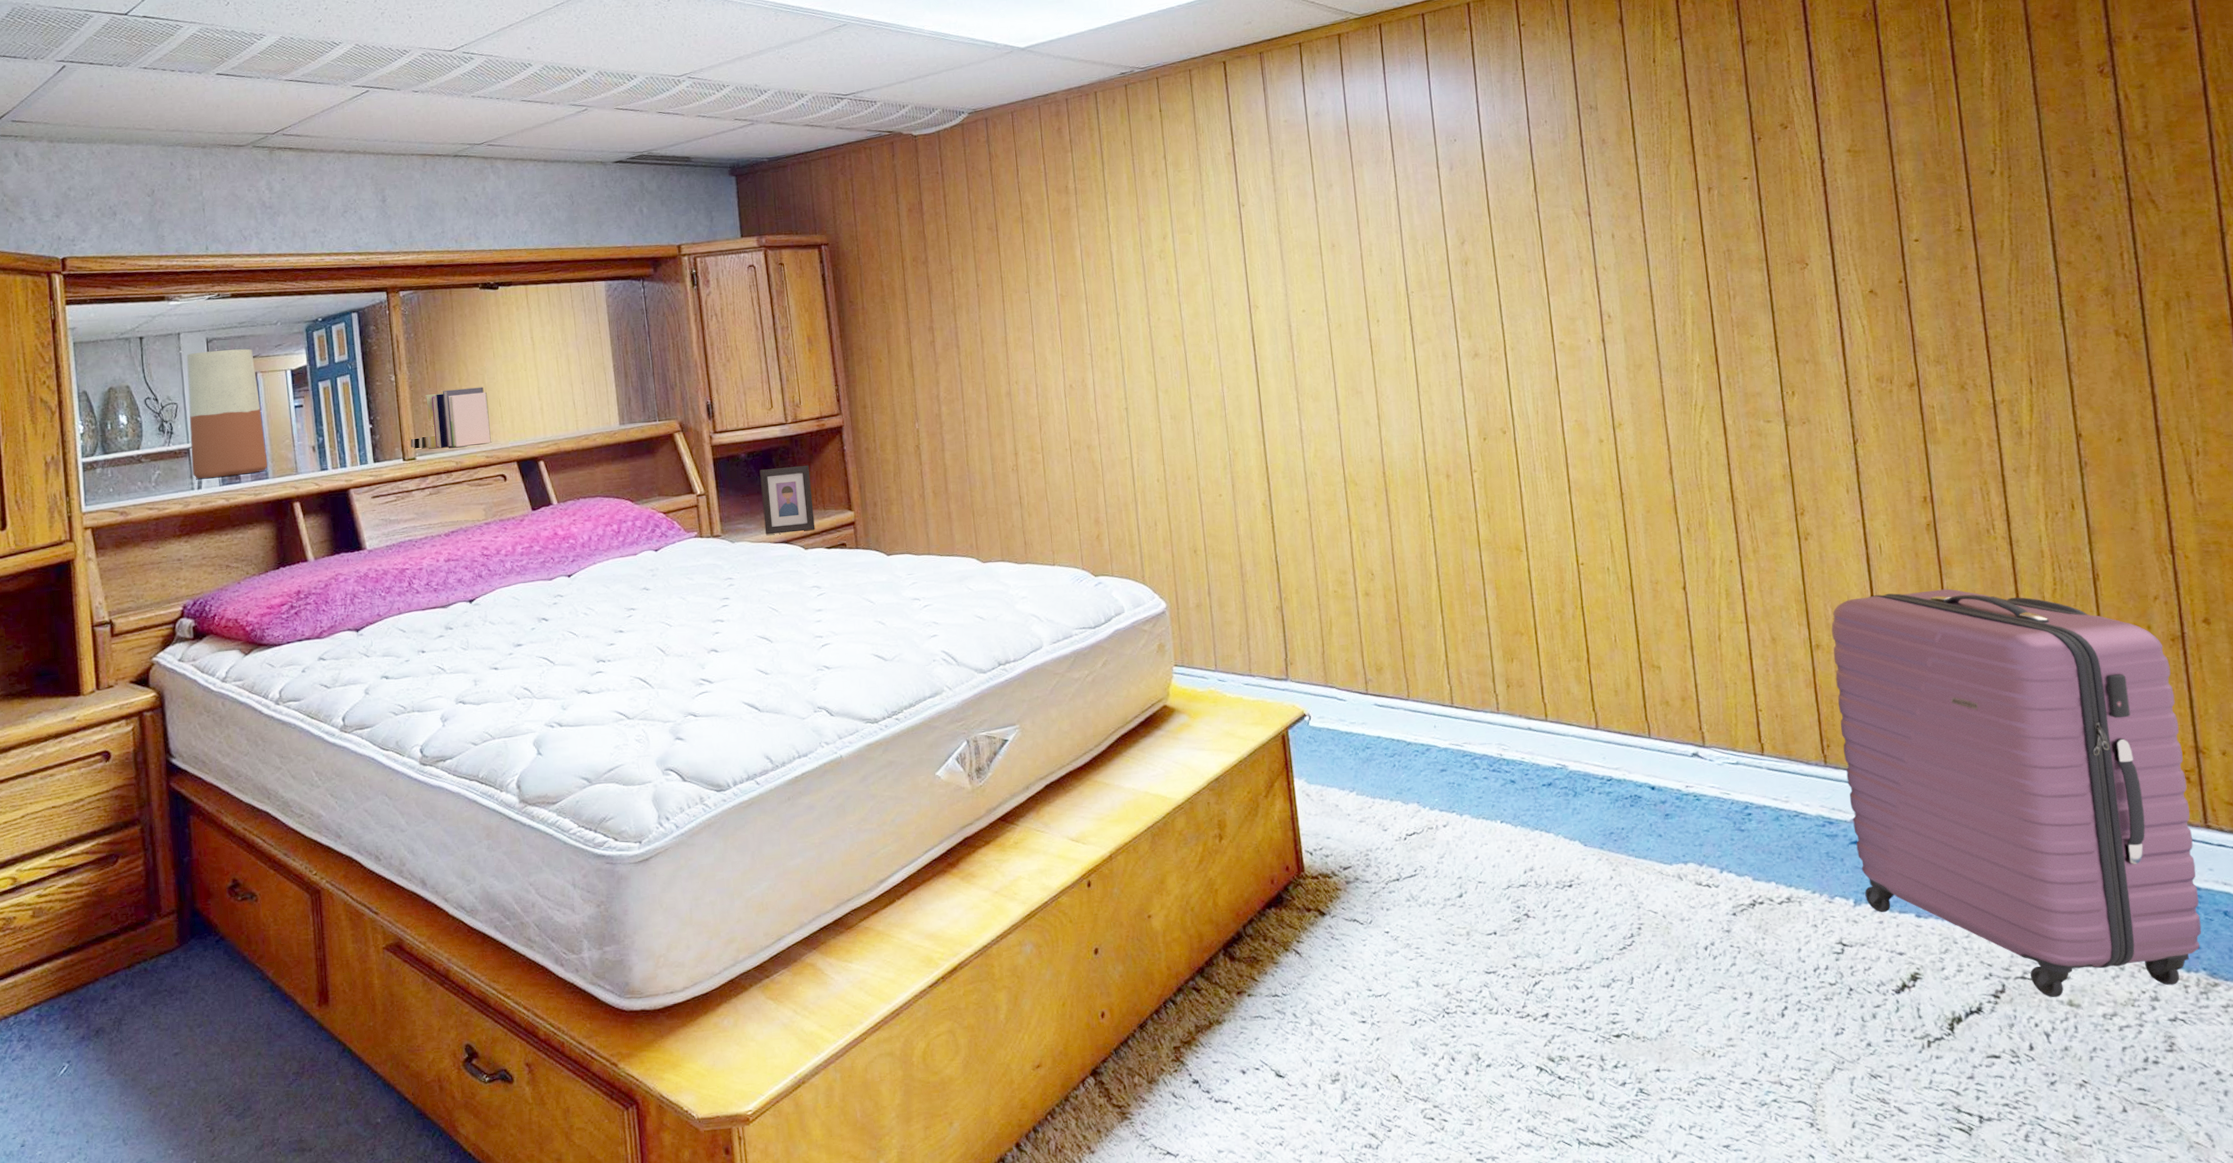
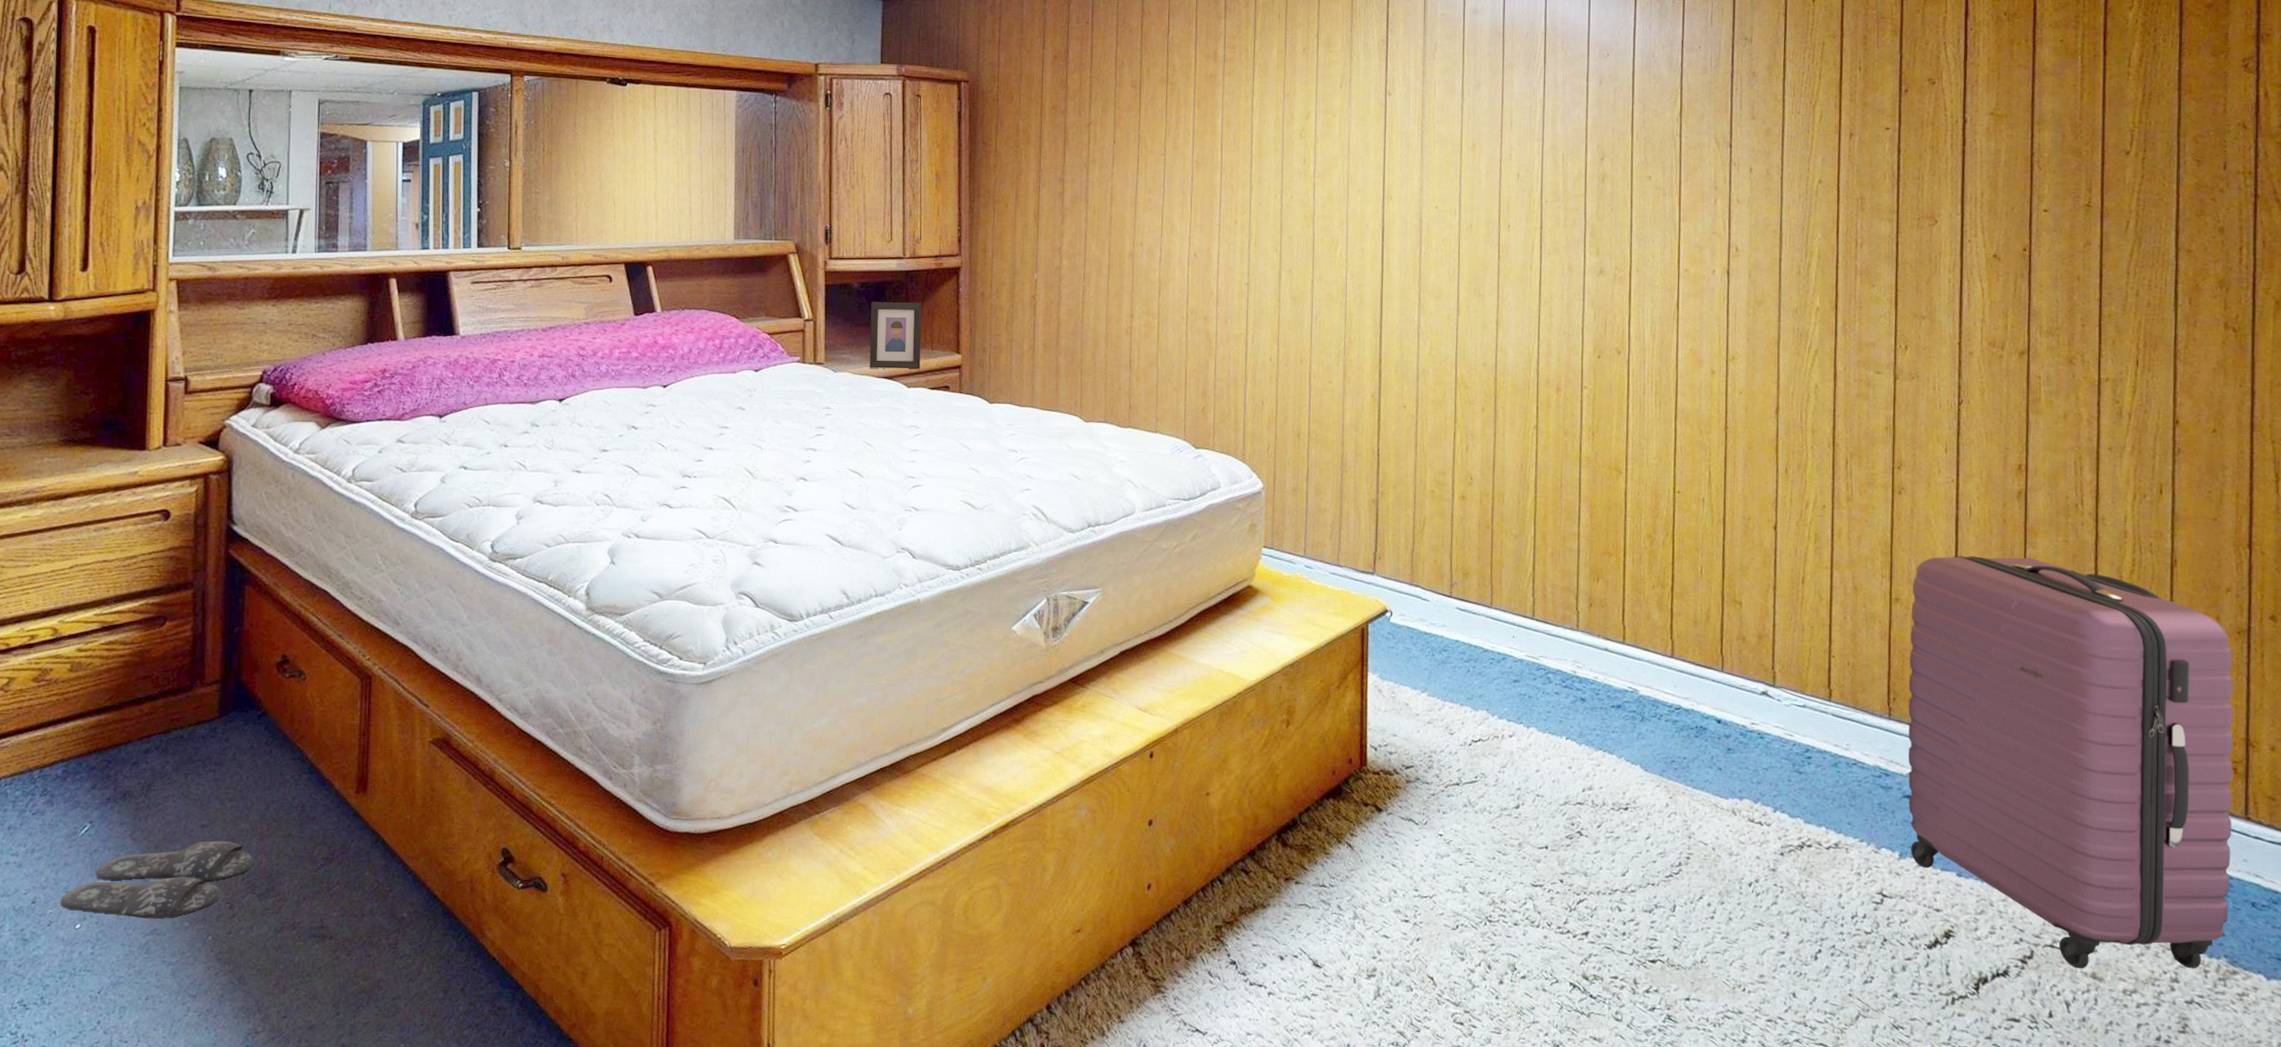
slippers: none [48,1066,228,1151] -> present [60,840,254,919]
vase: present [186,348,268,479] -> none [288,112,368,244]
books: present [410,387,491,449] -> none [517,182,602,242]

